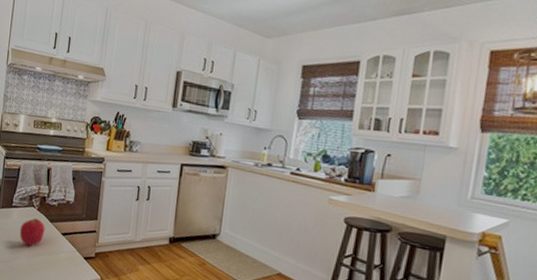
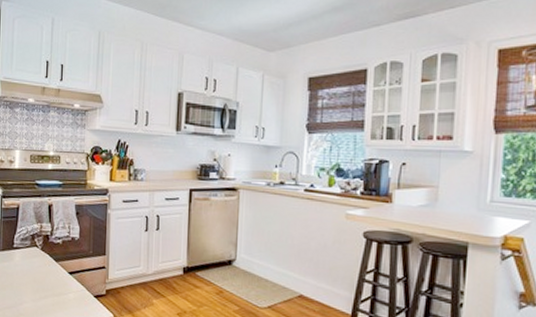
fruit: present [19,218,45,247] -> none [23,258,51,289]

